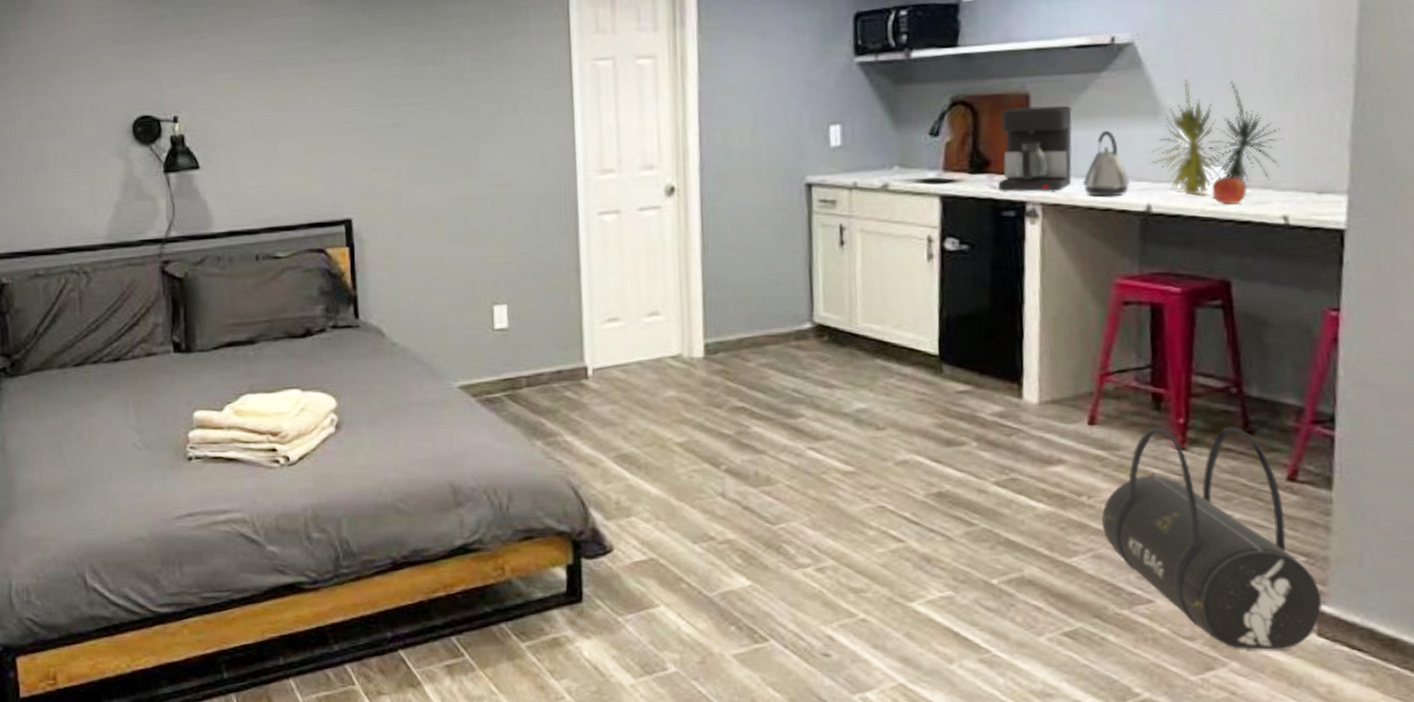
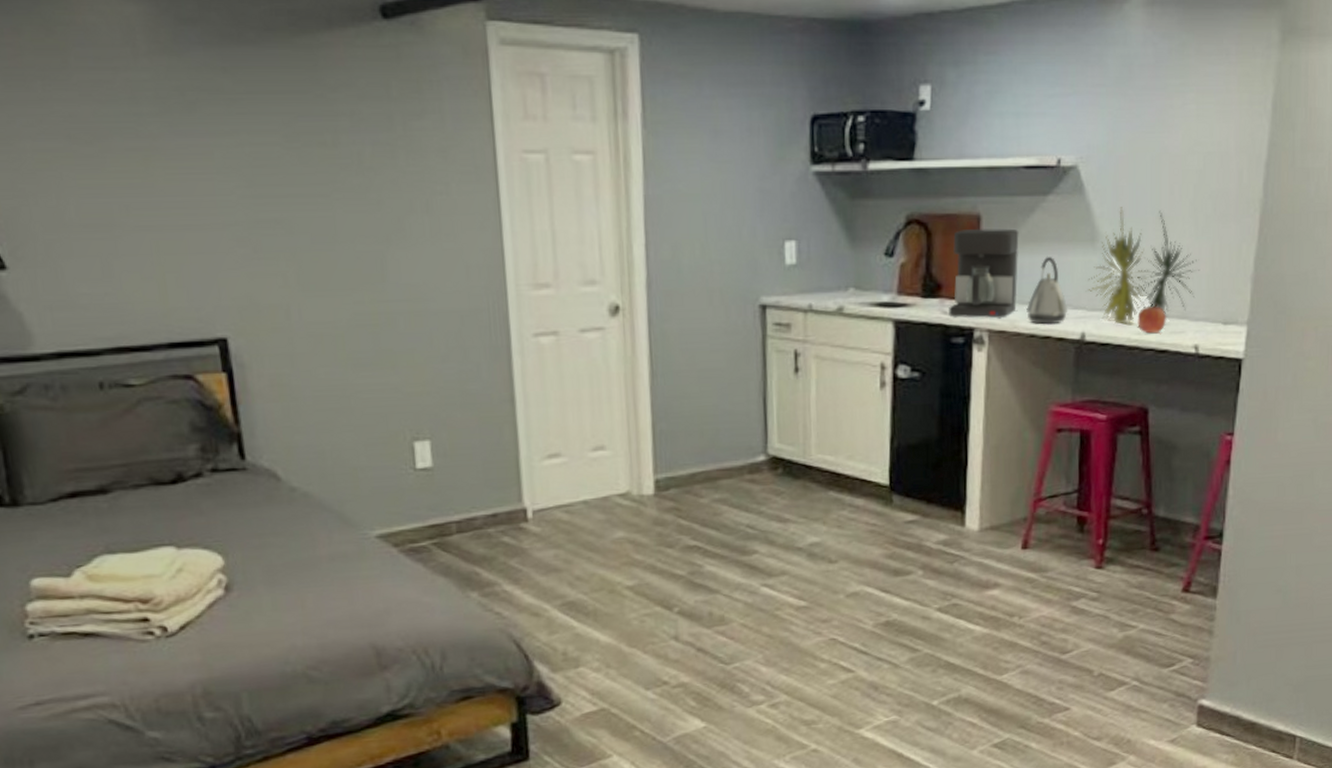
duffel bag: present [1101,427,1322,650] -> none [1029,545,1202,744]

